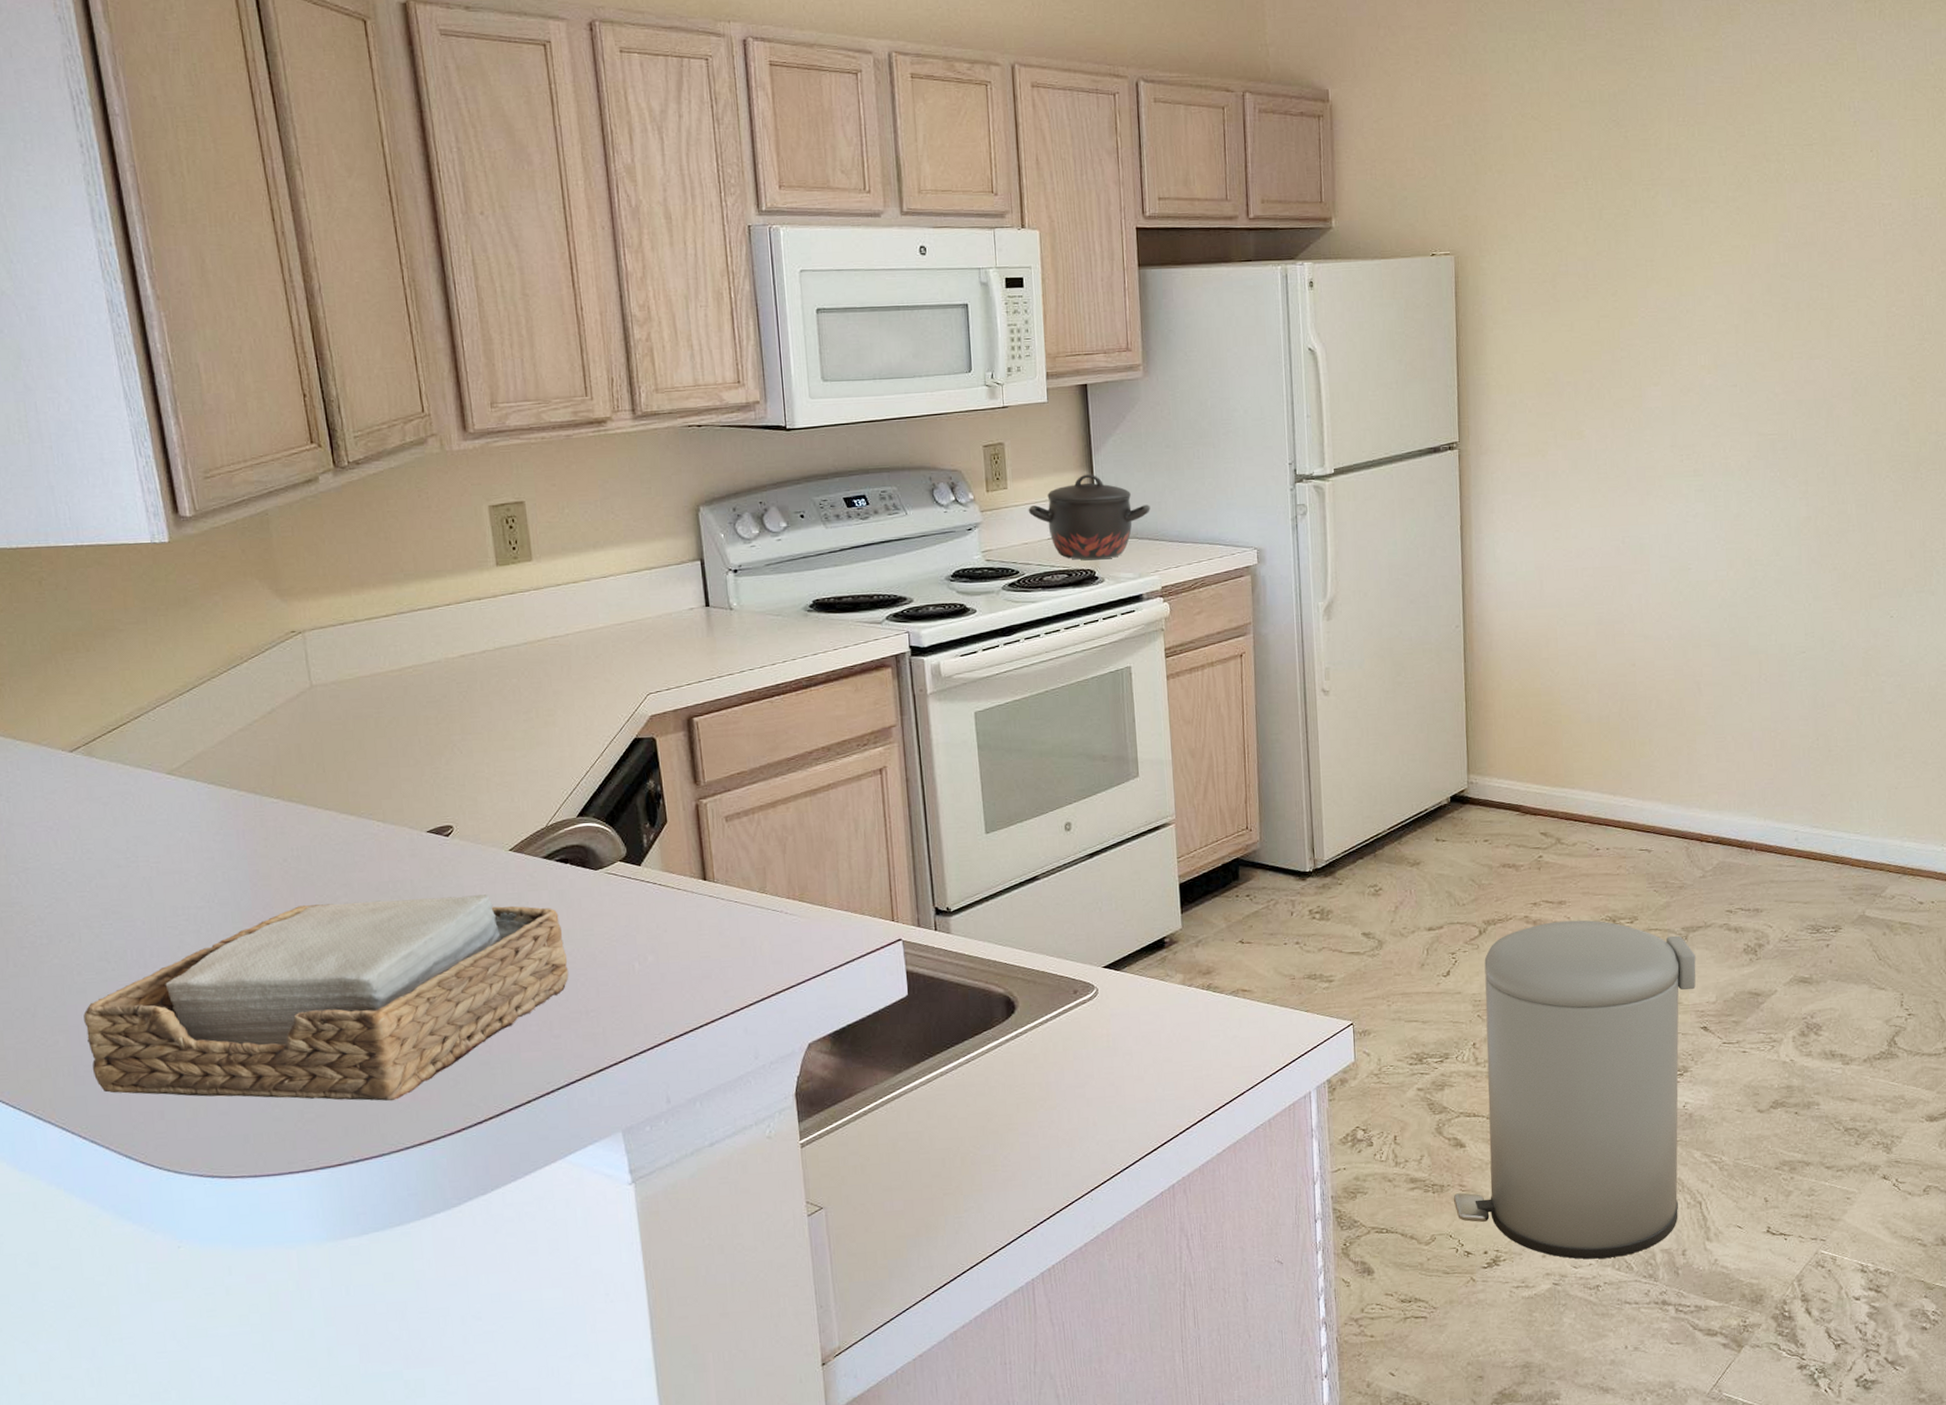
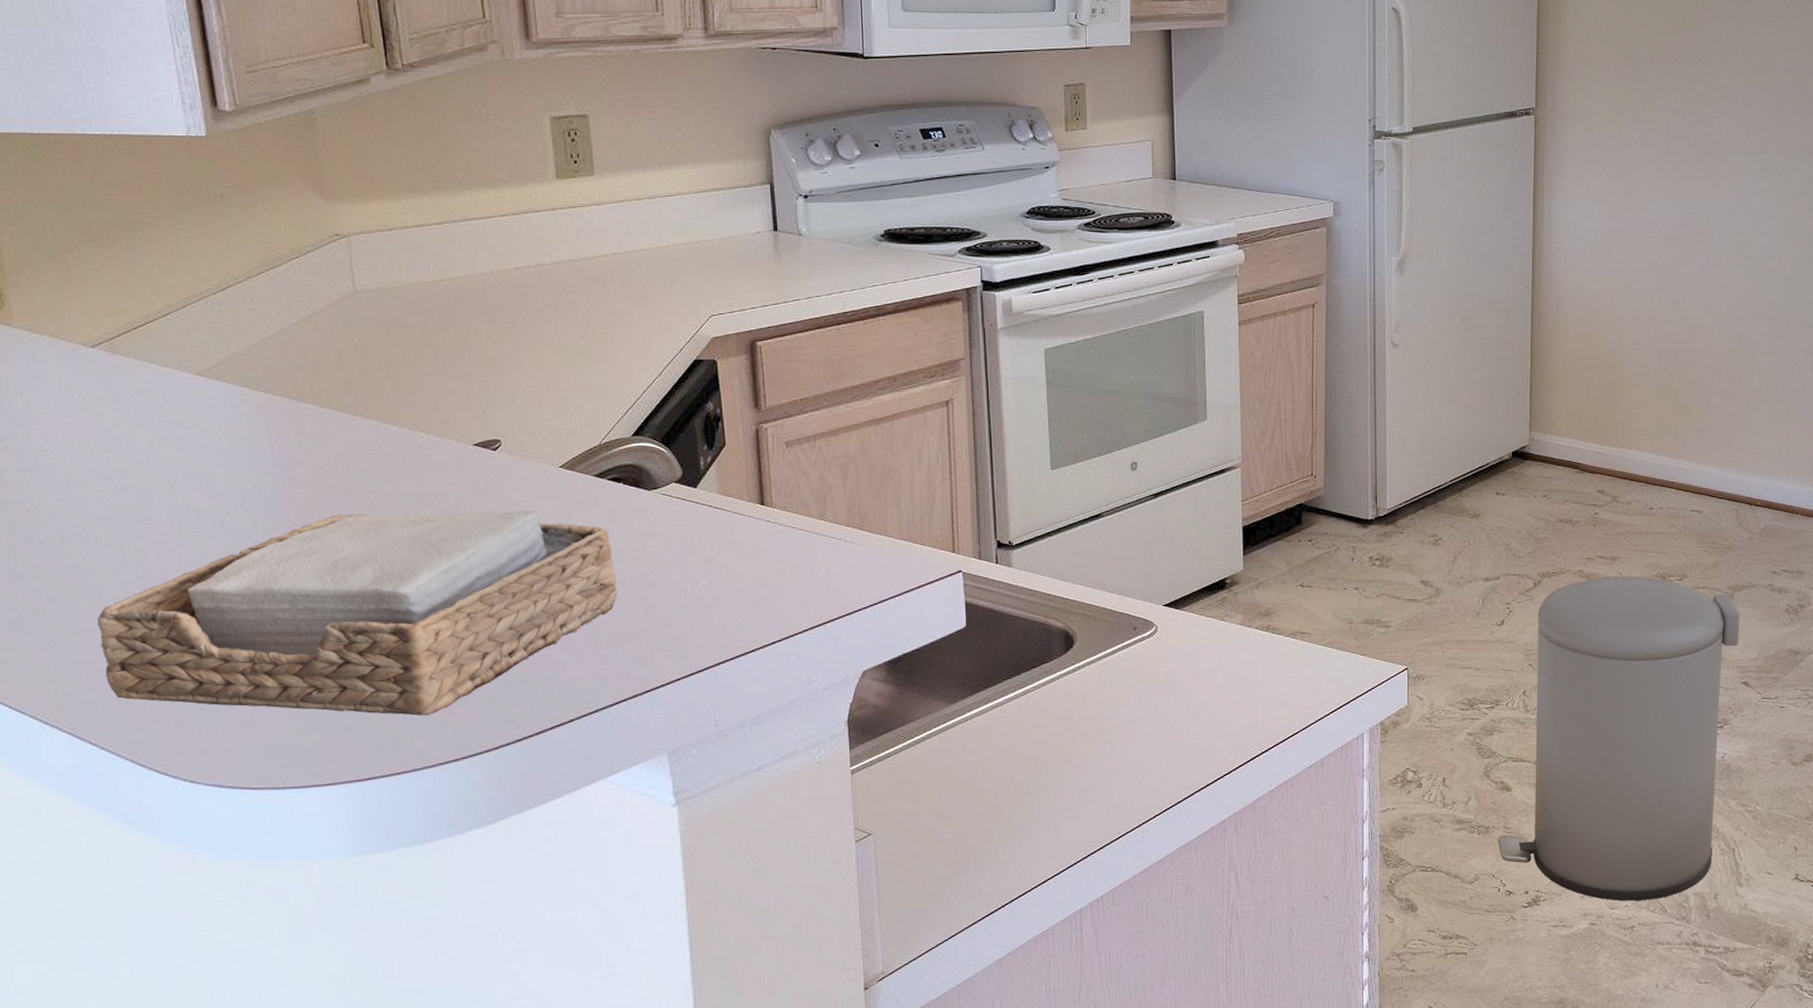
cooking pot: present [1028,474,1150,560] -> none [1107,119,1229,204]

